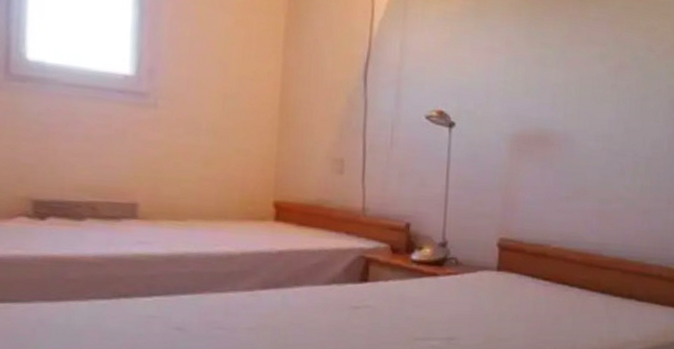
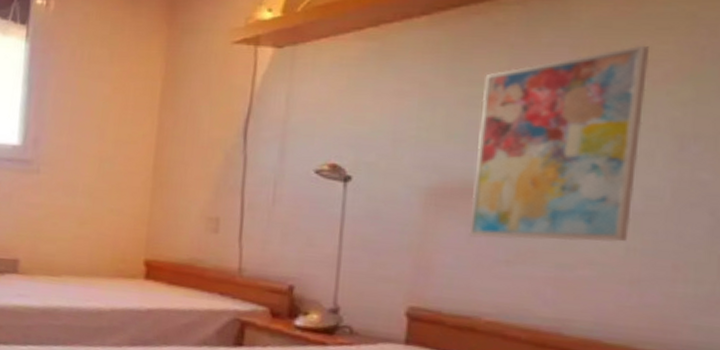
wall art: none [542,26,656,182] -> present [469,45,650,242]

